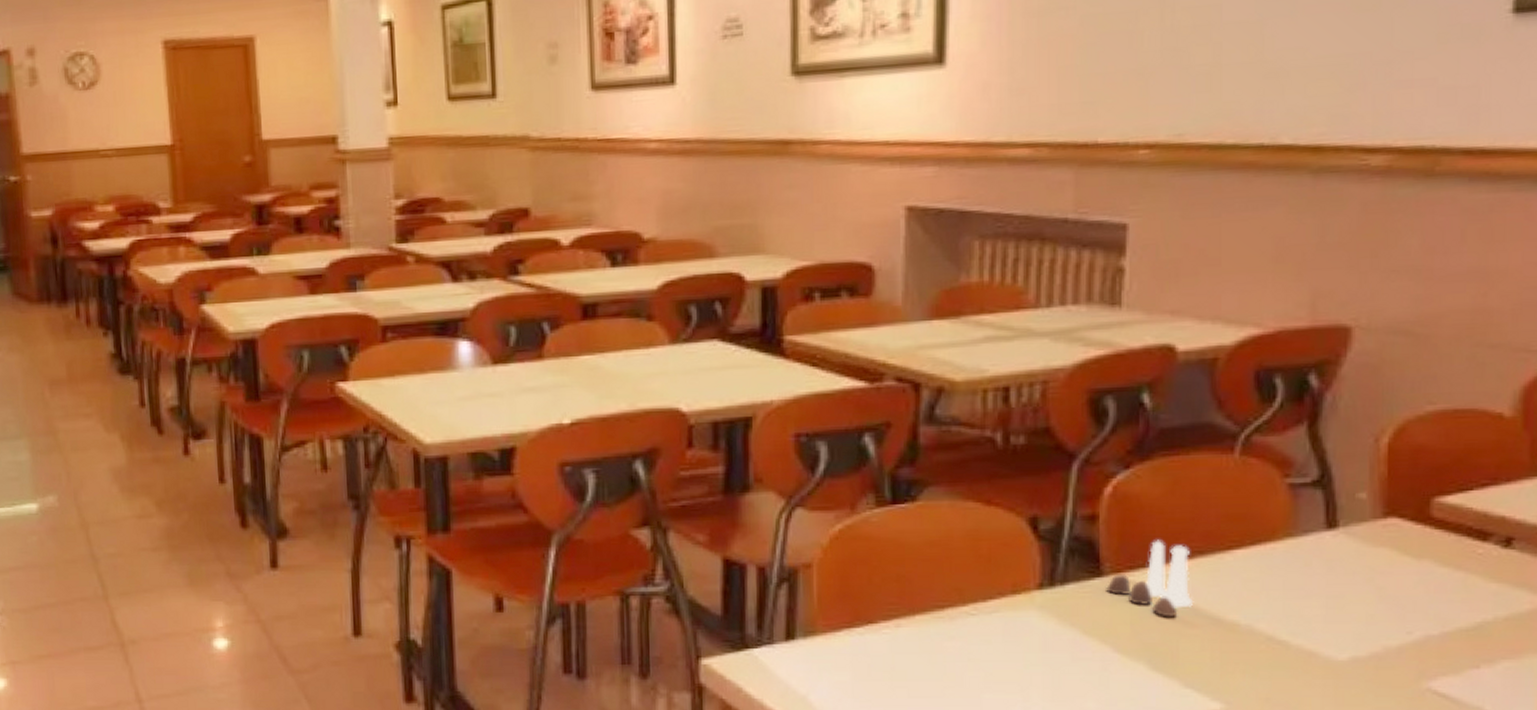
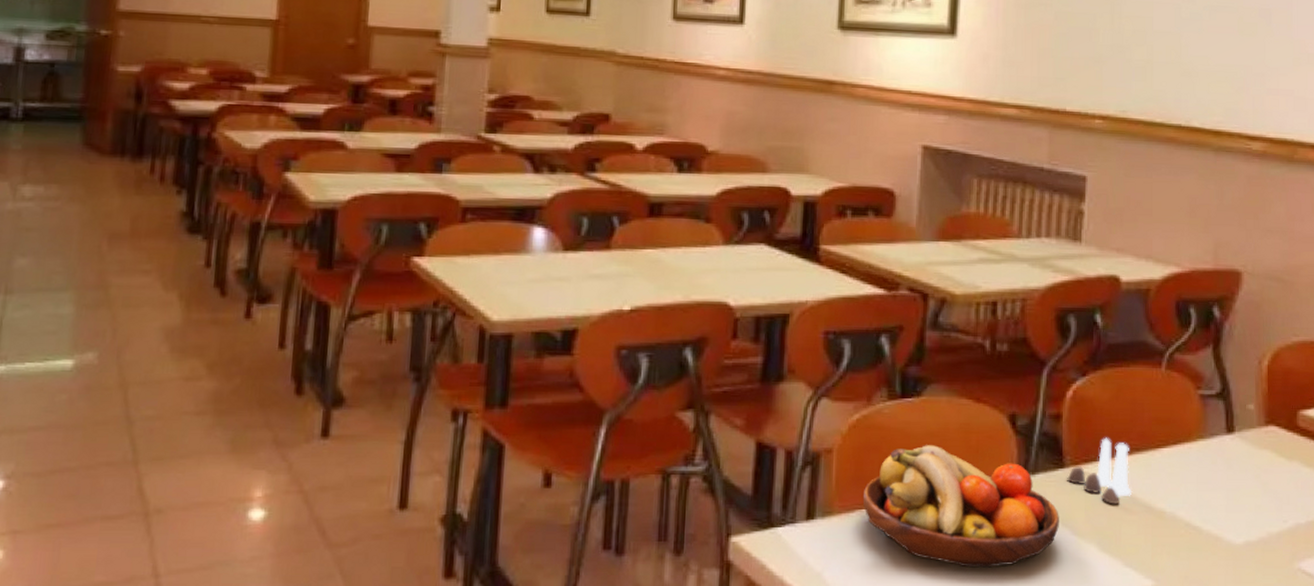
fruit bowl: none [850,555,1098,690] -> present [862,445,1060,568]

